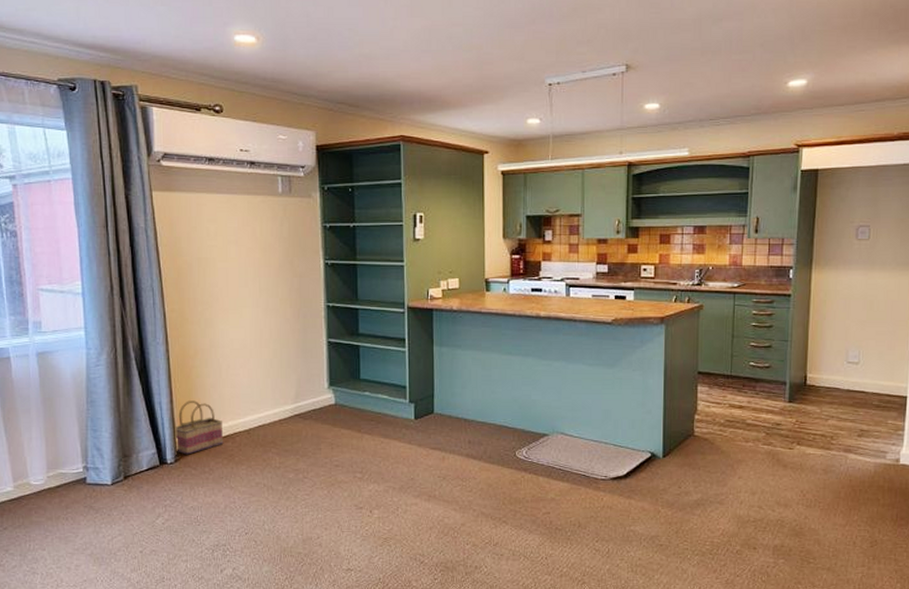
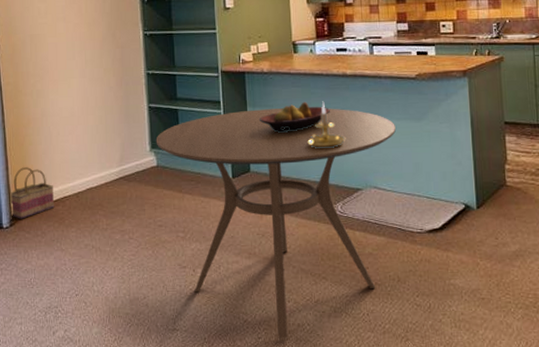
dining table: none [334,349,587,581] -> present [156,108,396,339]
fruit bowl: none [446,343,521,374] -> present [259,102,330,133]
candle holder: none [494,343,534,393] -> present [306,101,345,149]

